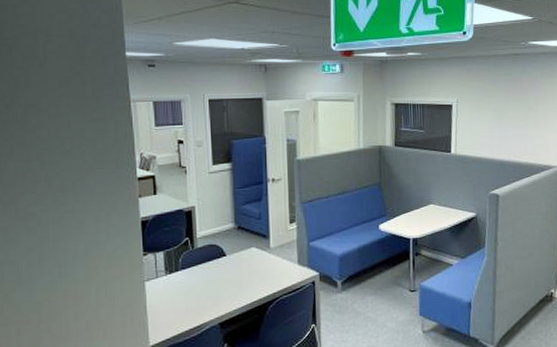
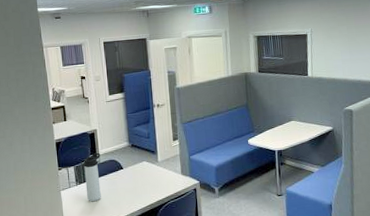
thermos bottle: none [177,235,198,296] -> present [84,152,101,202]

